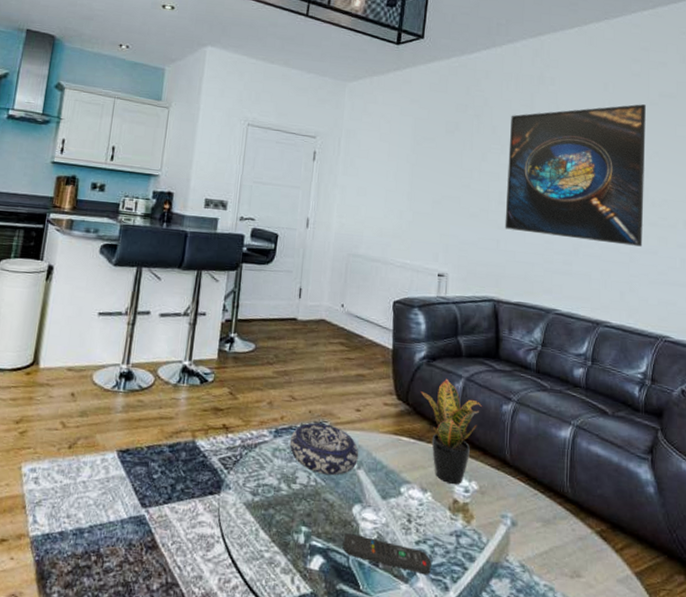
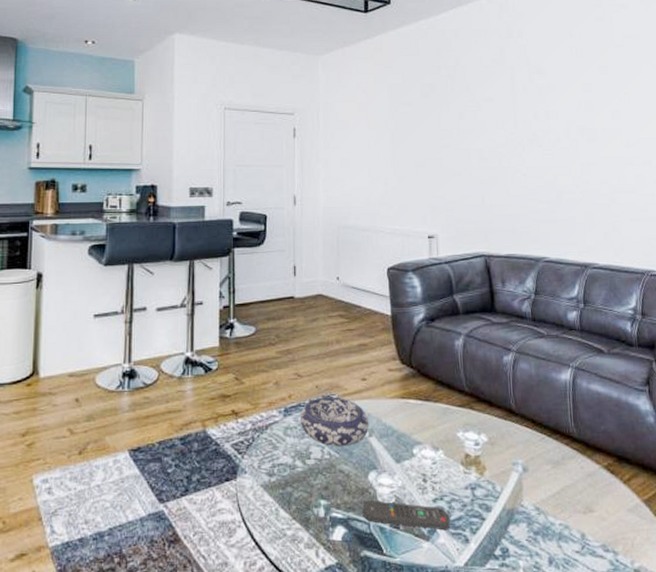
potted plant: present [420,378,483,485] -> none [423,337,484,440]
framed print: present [504,104,646,247] -> none [483,48,621,187]

